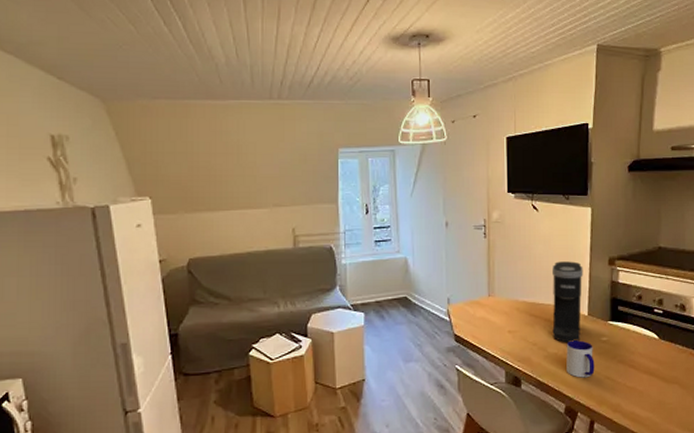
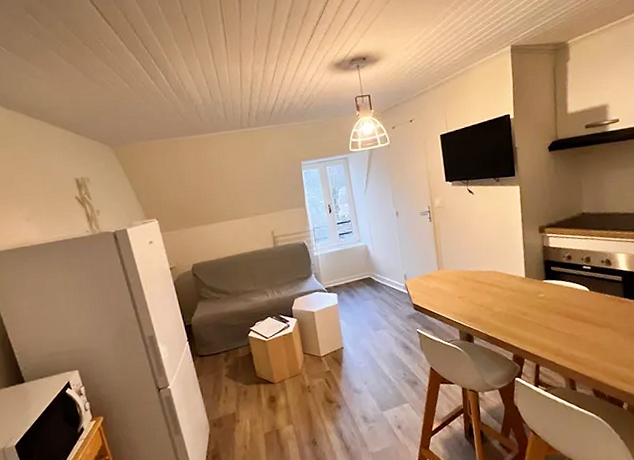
coffee maker: present [552,261,583,343] -> none [490,233,521,302]
mug: present [566,340,595,378] -> none [509,298,536,330]

